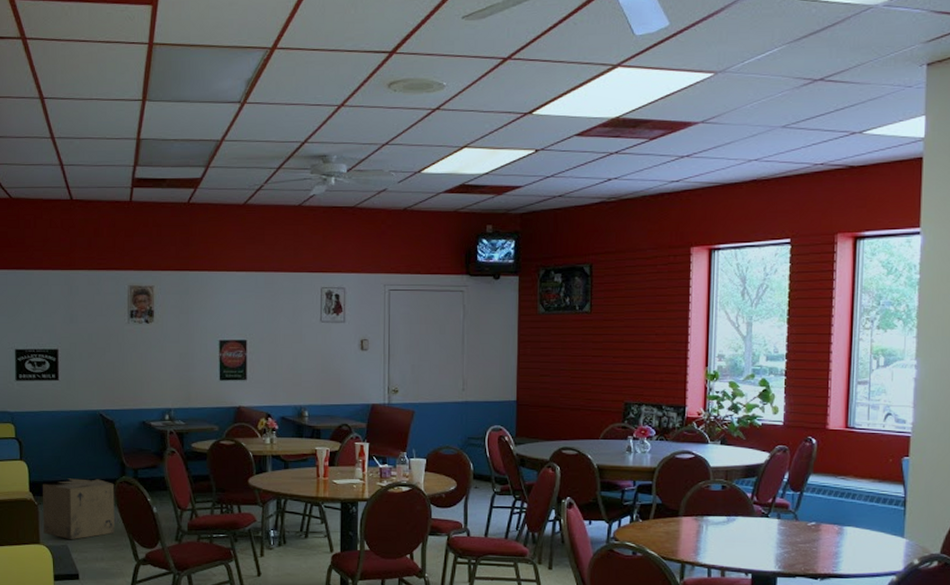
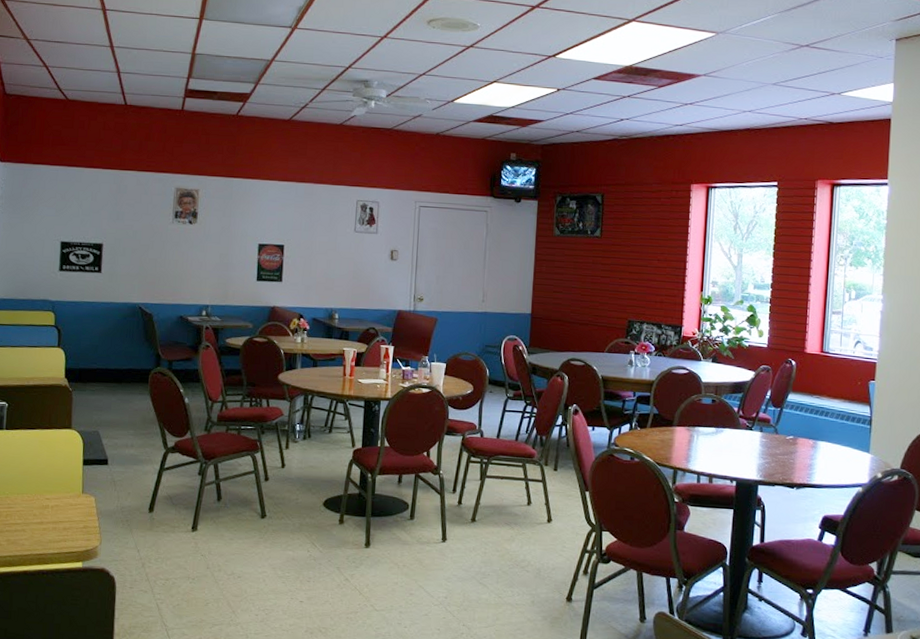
cardboard box: present [42,478,115,539] -> none [75,367,149,426]

